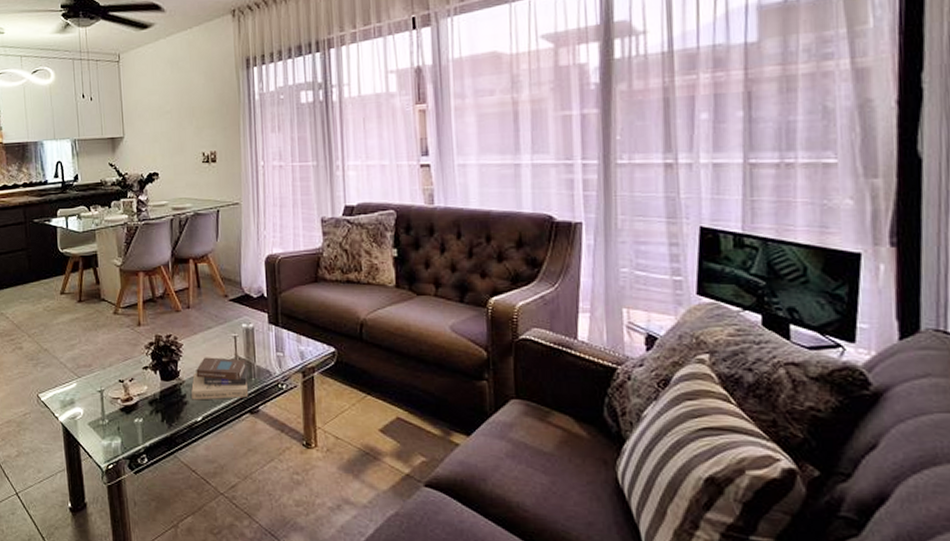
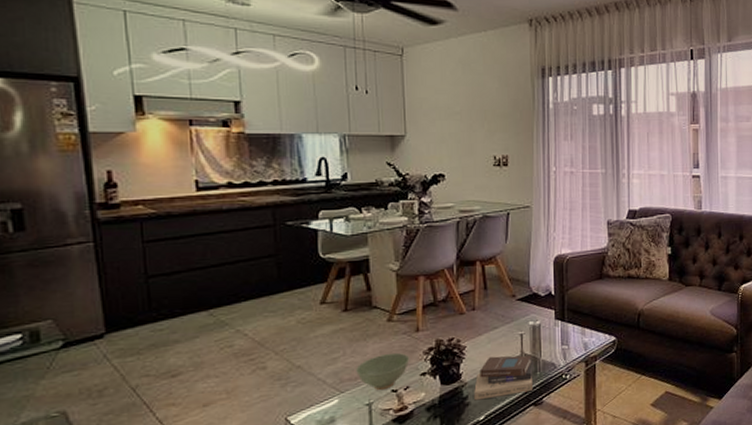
bowl: none [89,344,134,378] -> present [356,352,410,390]

